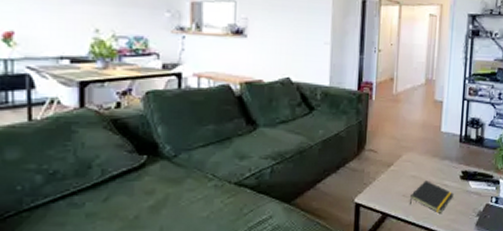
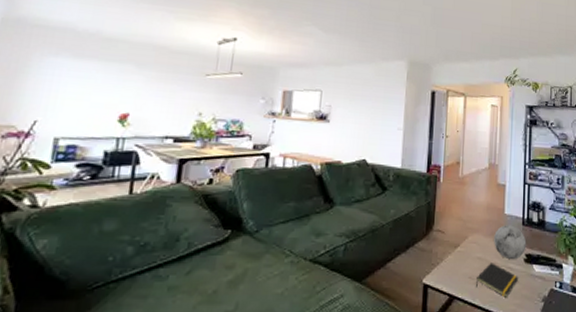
decorative orb: none [429,142,464,177] -> present [494,225,527,260]

